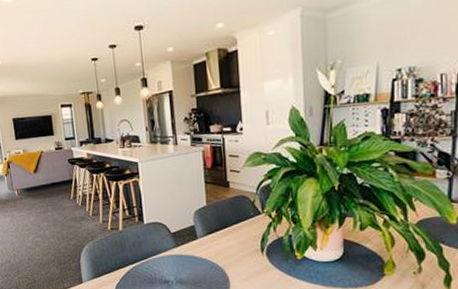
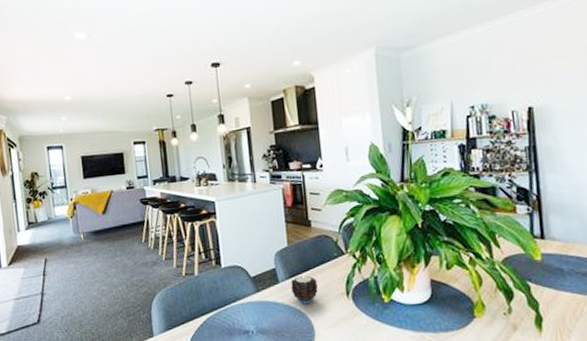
candle: none [208,232,234,258] -> present [291,274,318,303]

